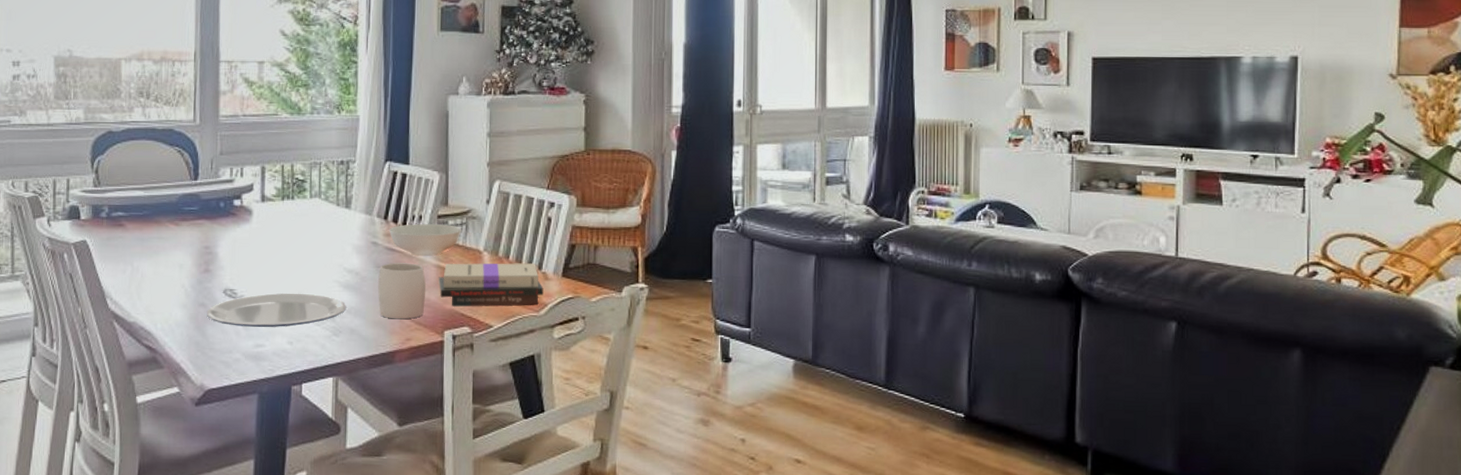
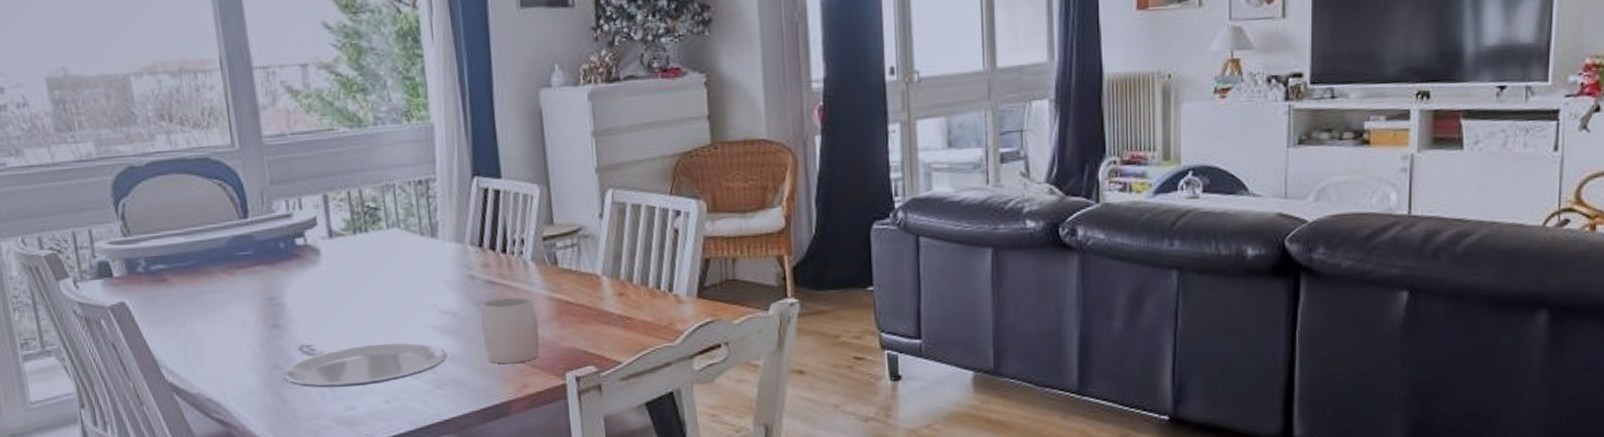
bowl: present [389,224,461,257] -> none [487,247,573,288]
books: present [438,263,544,307] -> none [552,285,677,344]

